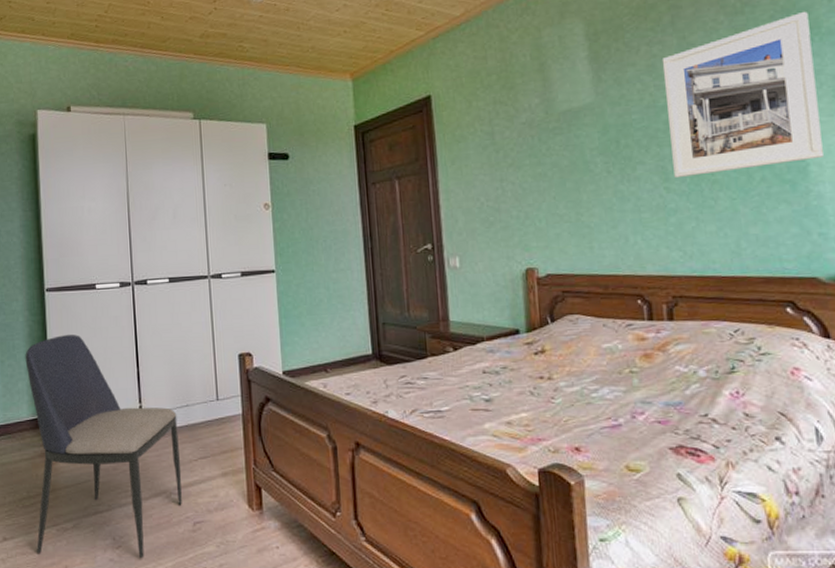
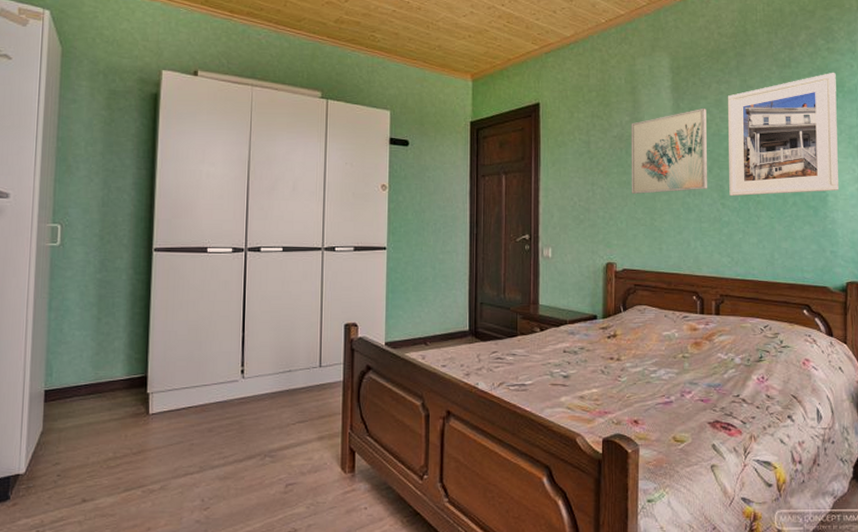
chair: present [25,334,182,559] -> none [118,296,279,520]
wall art: none [542,76,646,187] -> present [631,107,708,194]

